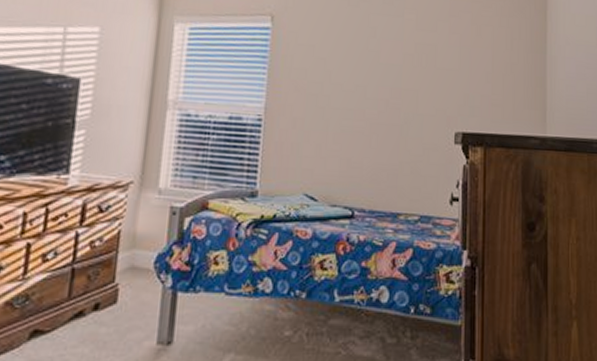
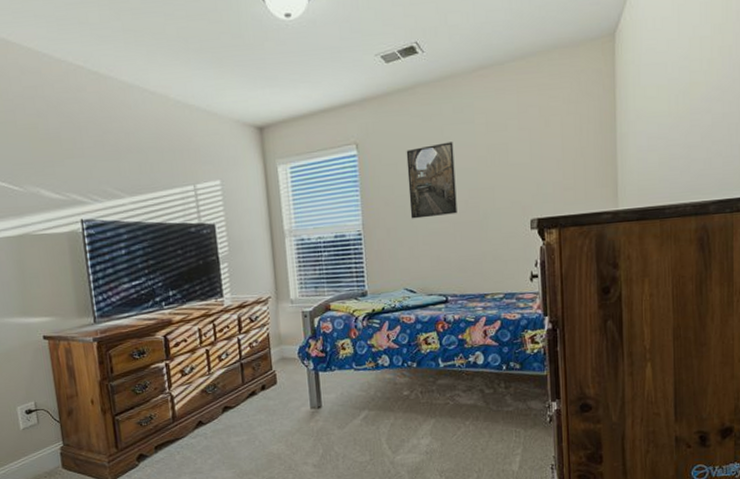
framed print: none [322,32,379,113] -> present [406,142,457,219]

